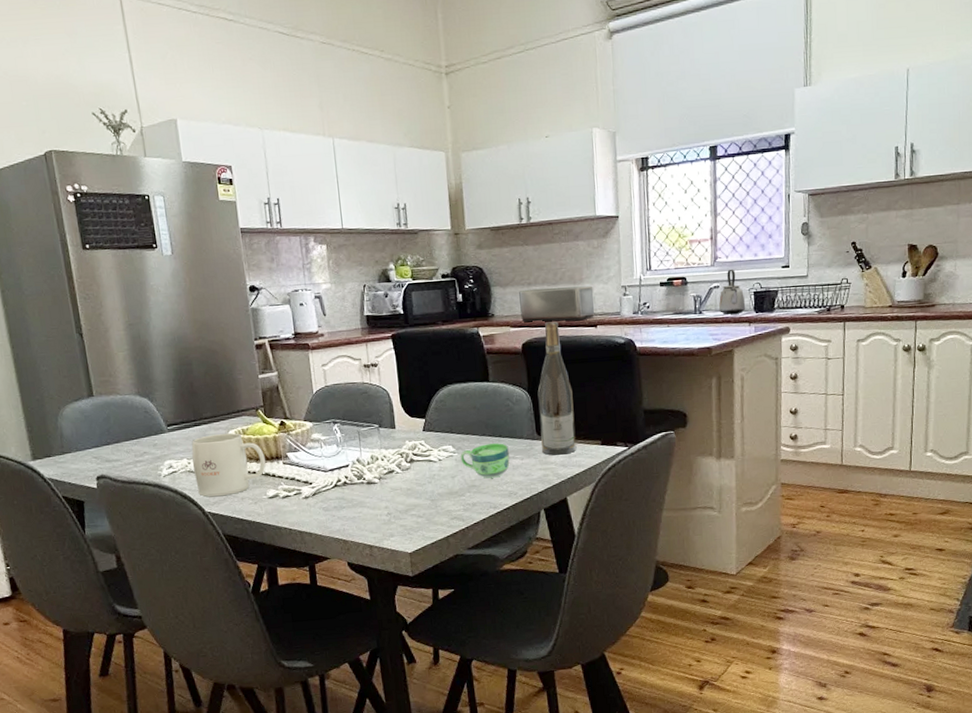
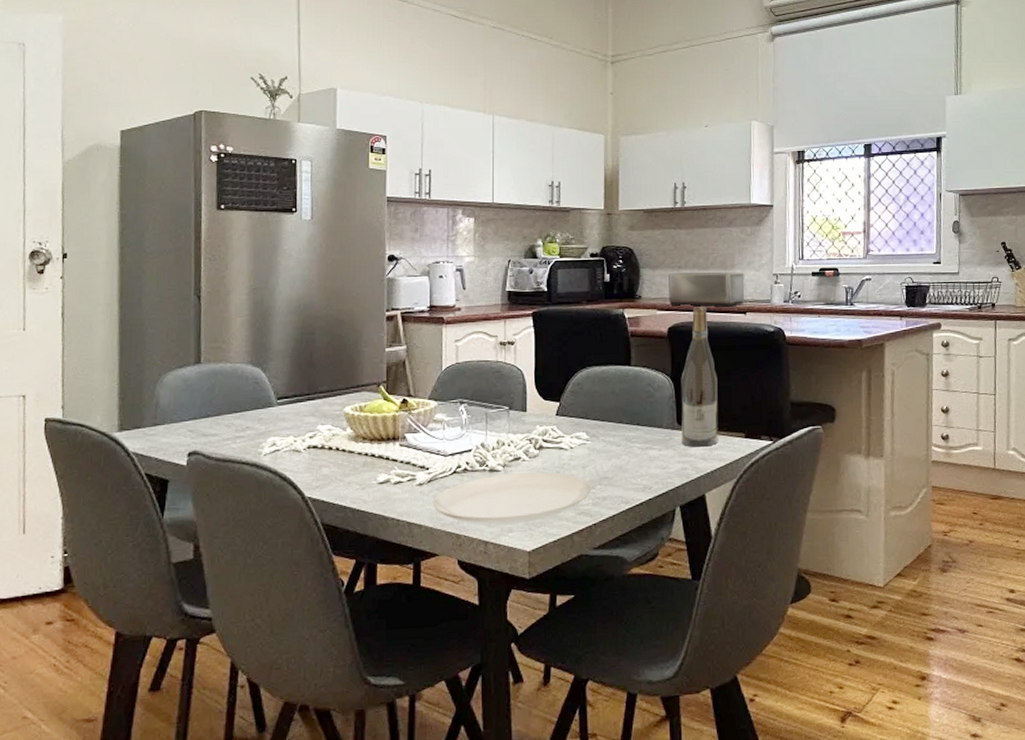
mug: present [191,433,266,497] -> none [298,410,380,481]
plate: none [319,482,463,532] -> present [432,472,593,526]
cup: present [460,443,510,479] -> none [593,432,646,470]
kettle: present [718,269,746,315] -> none [870,262,898,307]

